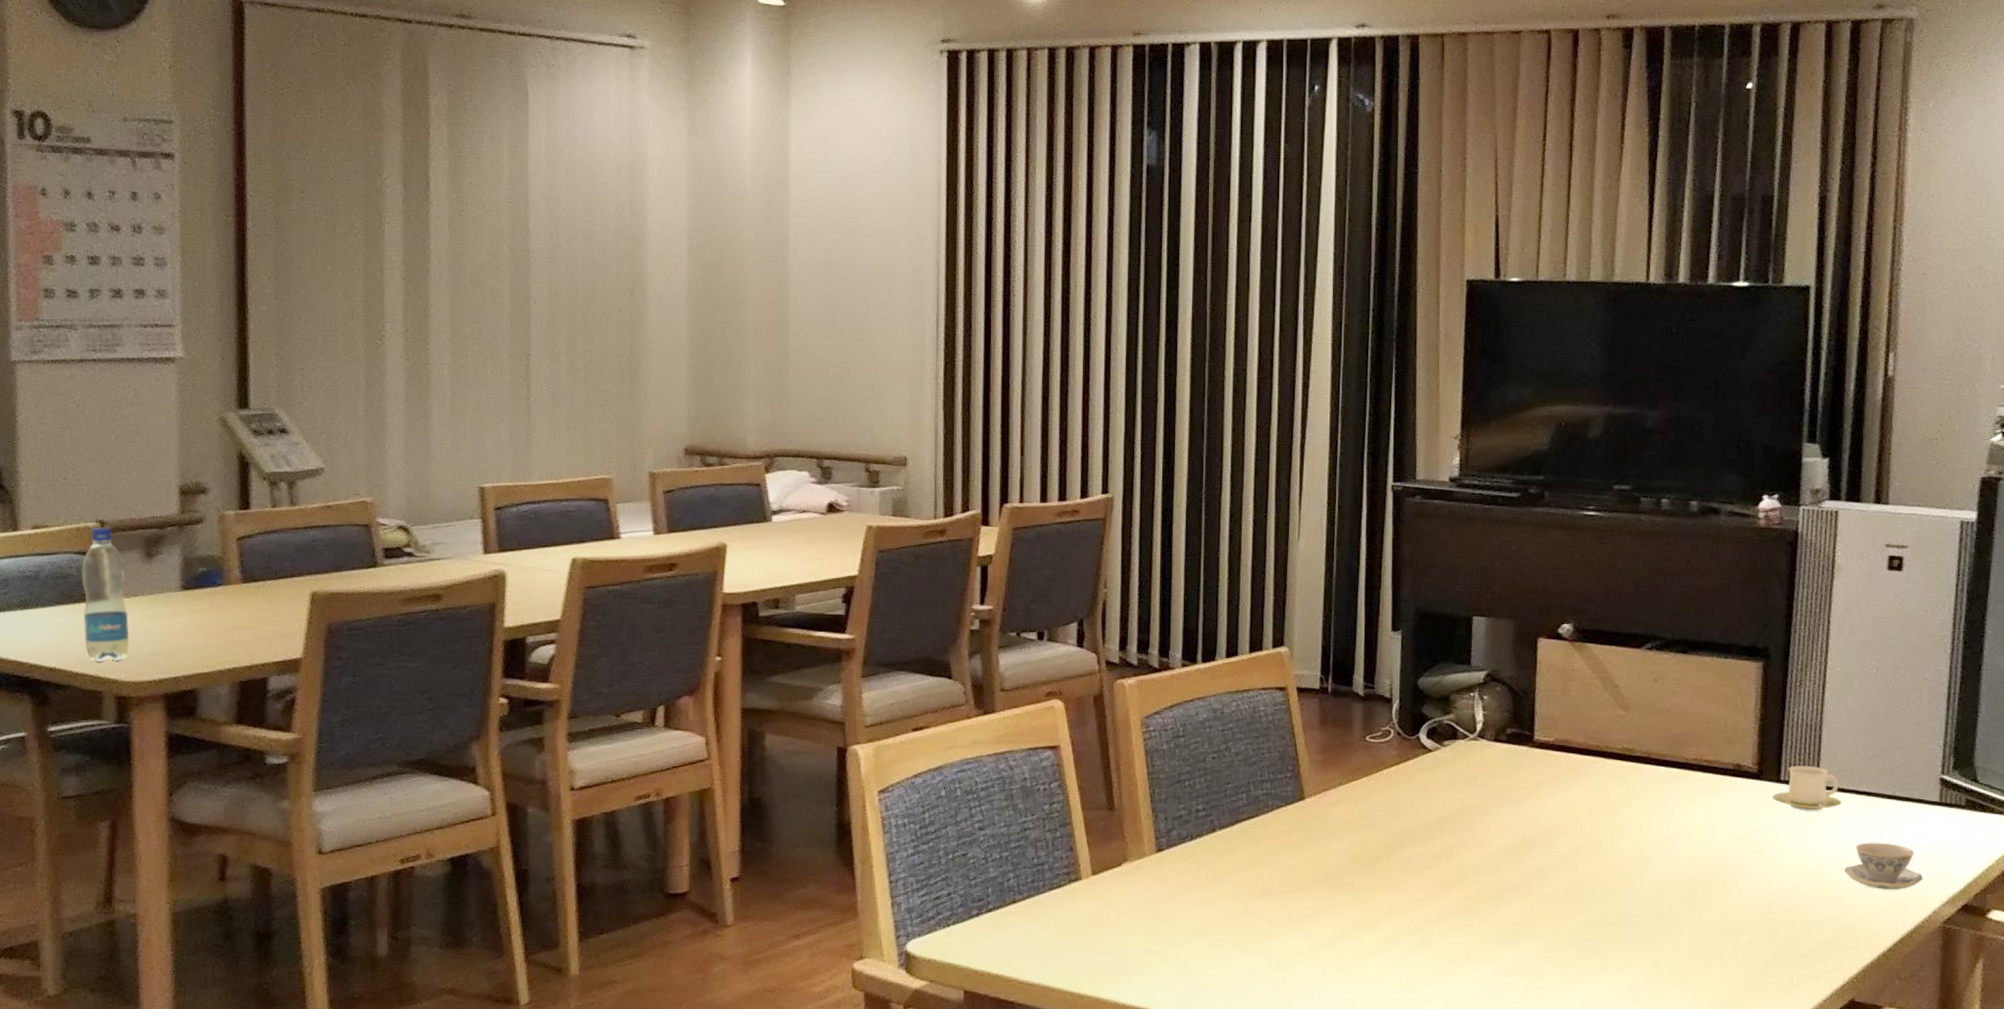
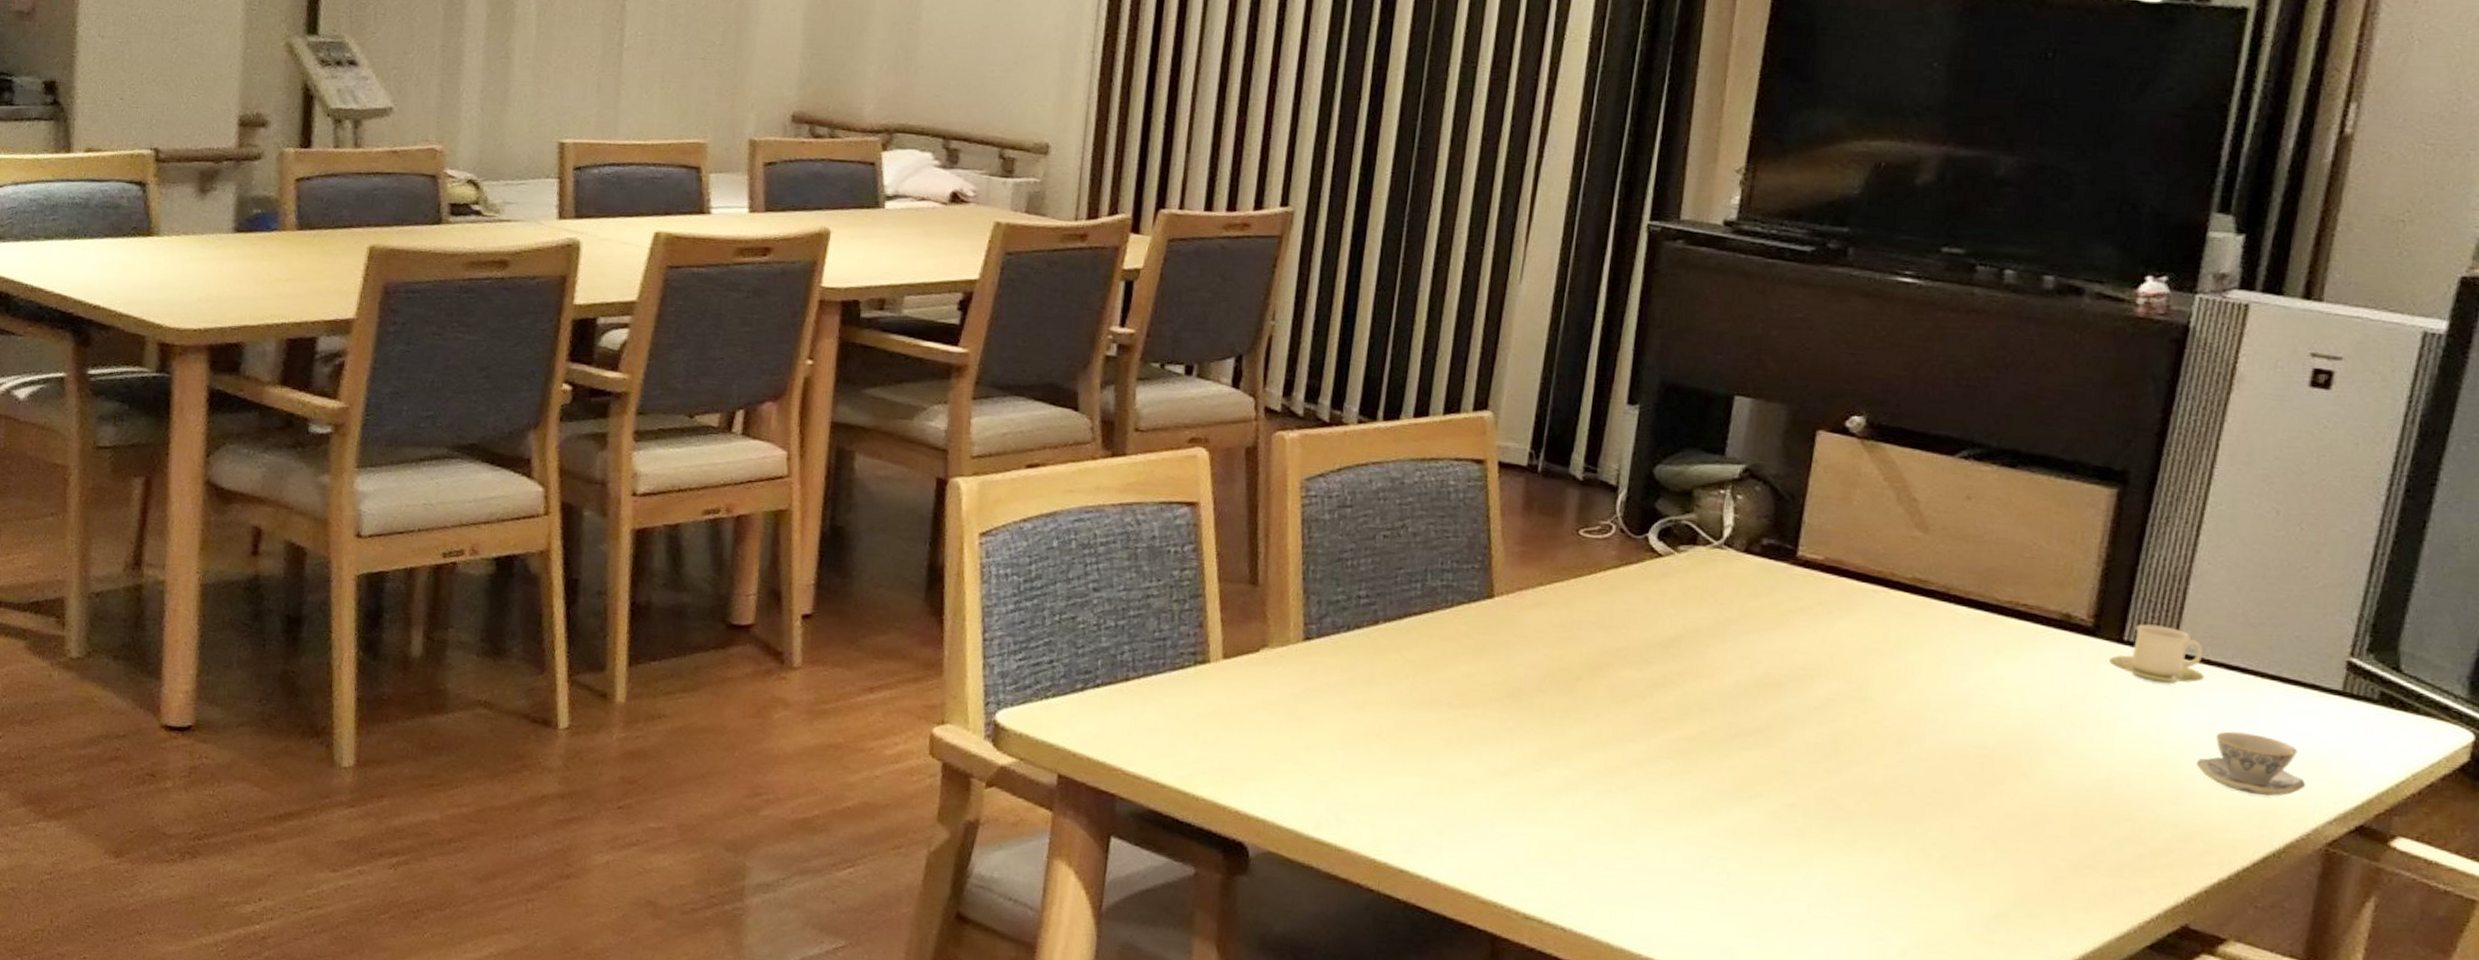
bottle: present [81,527,129,661] -> none [130,155,178,304]

